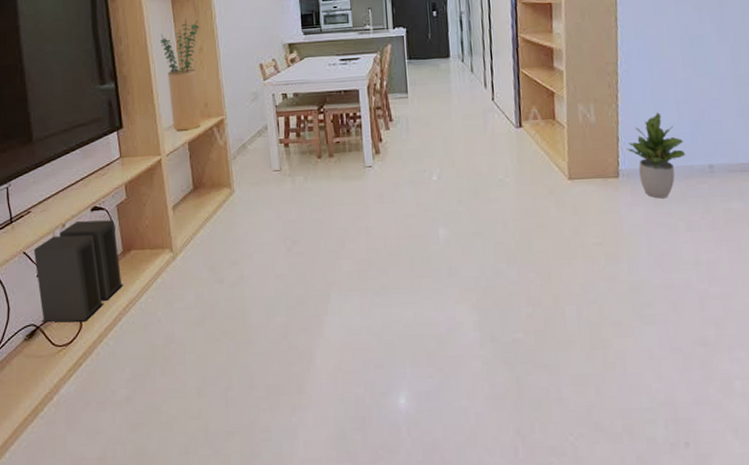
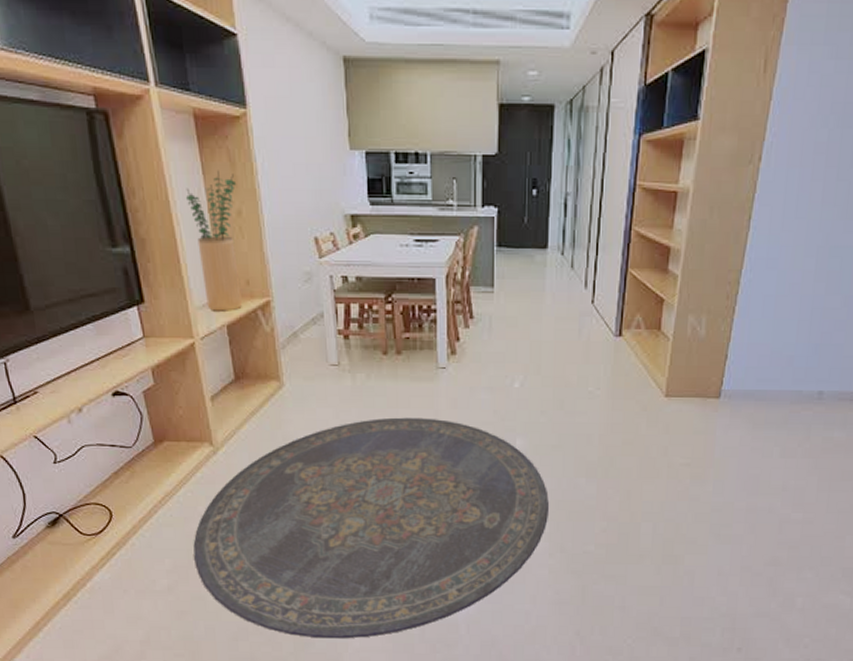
speaker: present [33,220,124,323] -> none [46,407,158,512]
rug: none [151,213,476,448] -> present [193,417,549,639]
potted plant: present [626,112,686,199] -> none [733,331,797,423]

